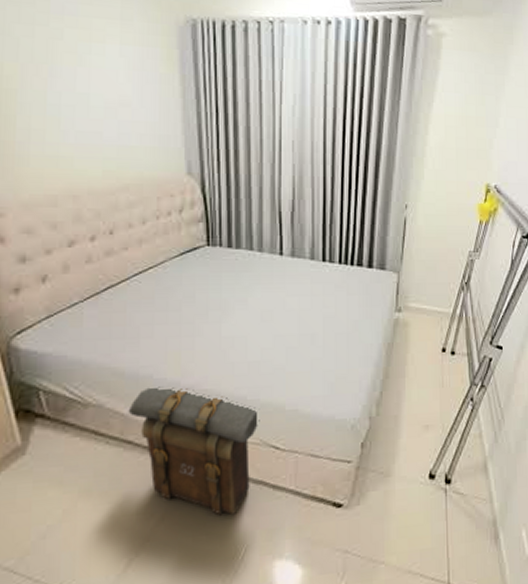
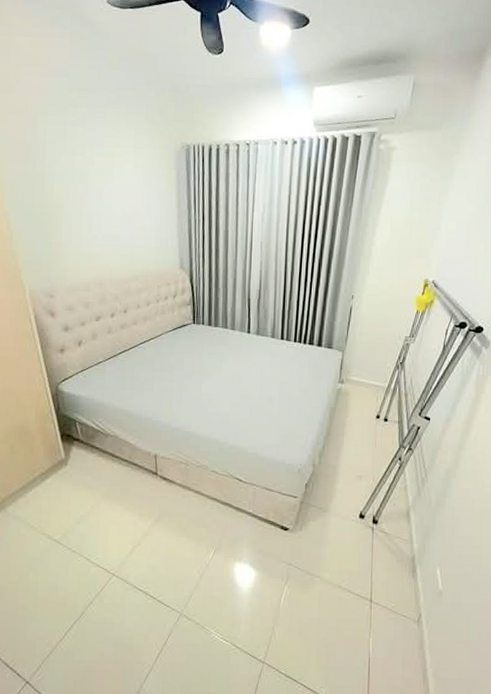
backpack: present [128,386,260,516] -> none [134,426,229,525]

